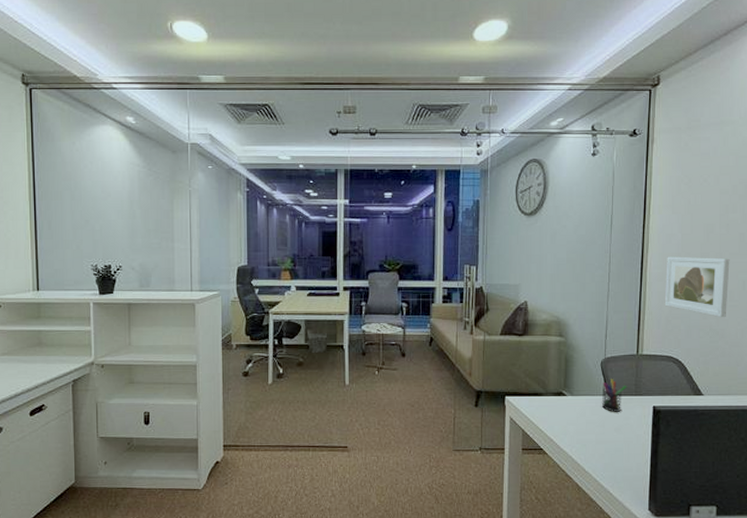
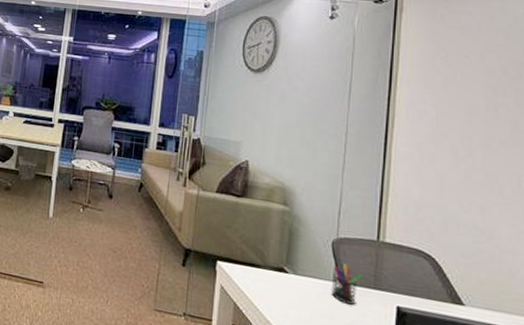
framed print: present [664,256,730,318] -> none [413,135,500,216]

